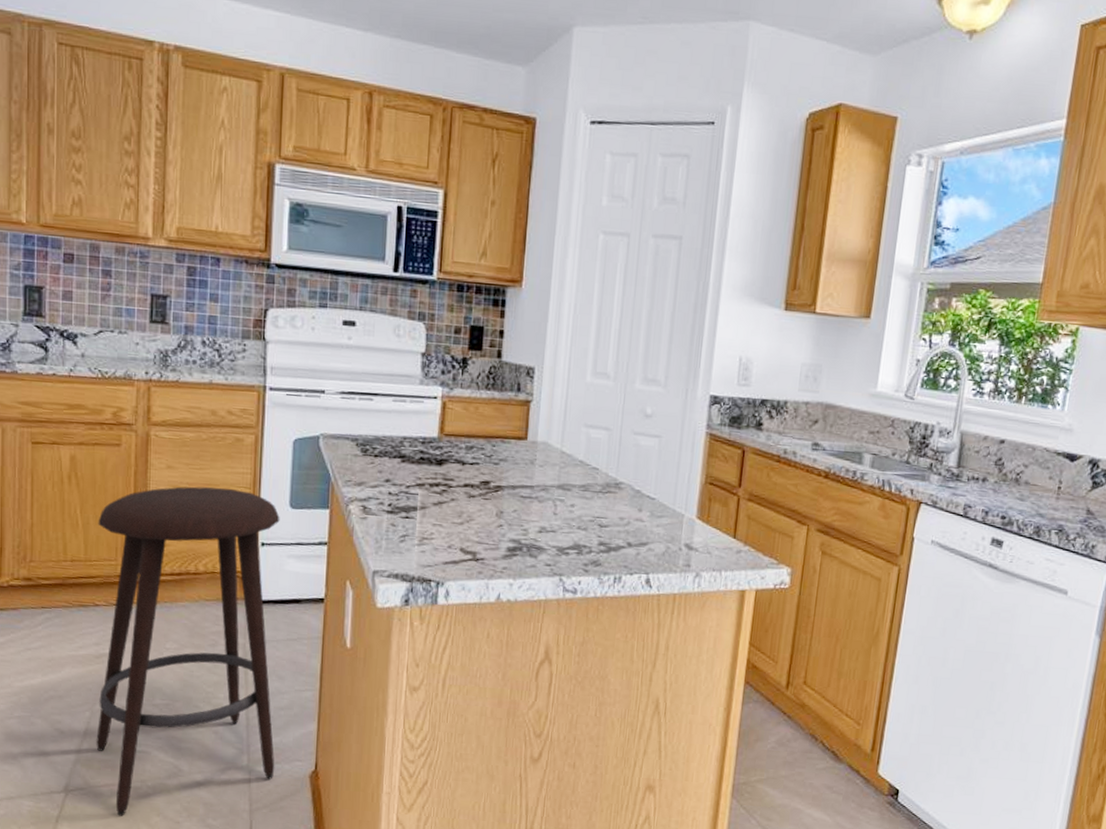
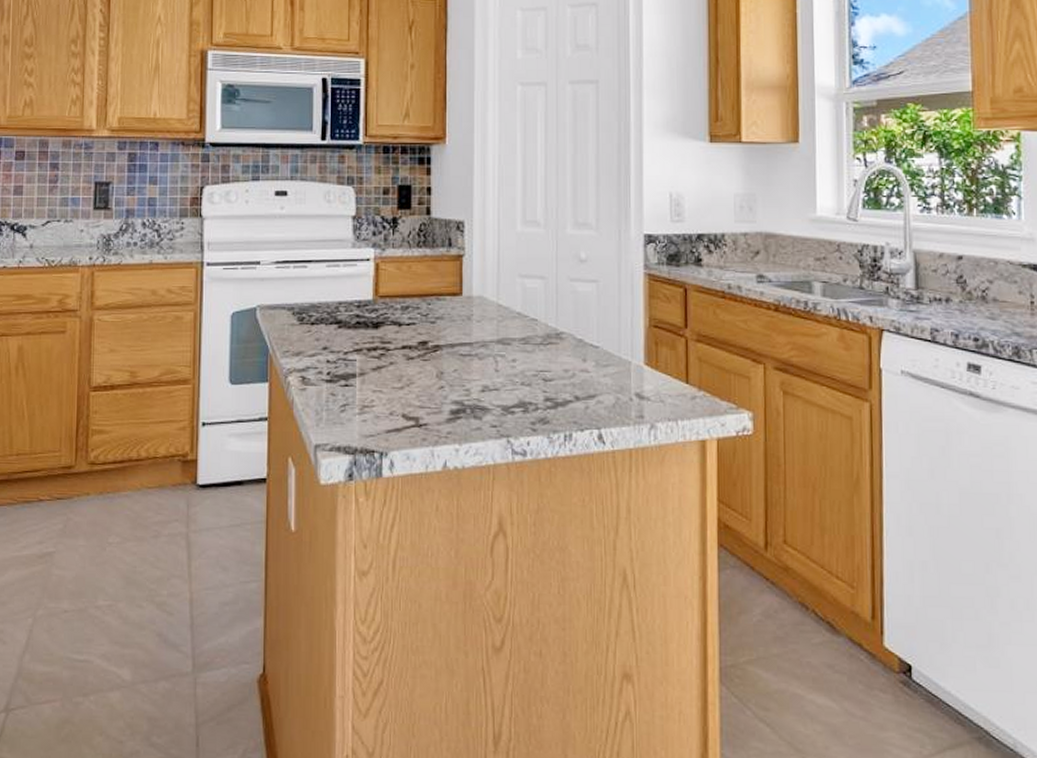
stool: present [96,486,280,816] -> none [38,368,221,737]

